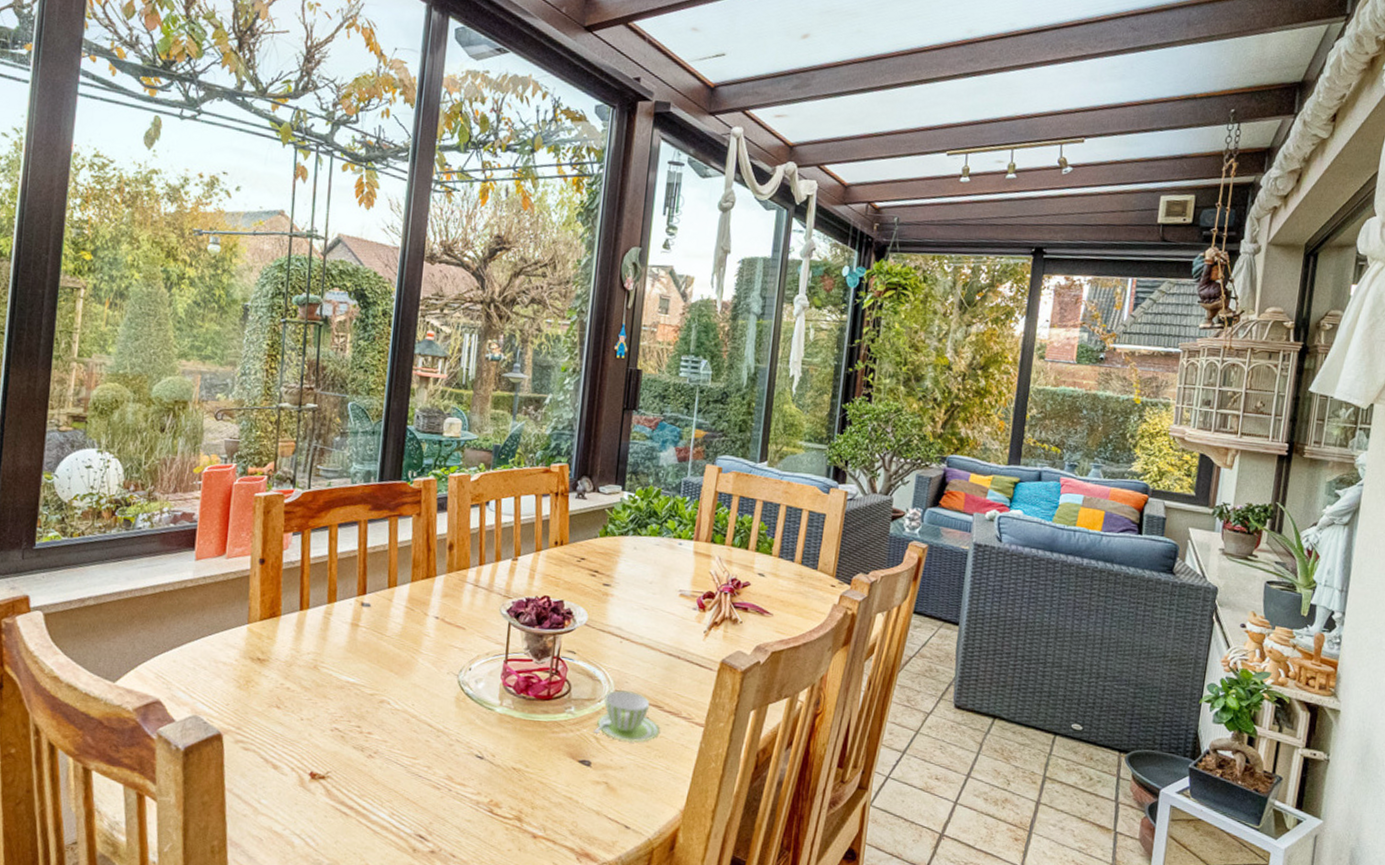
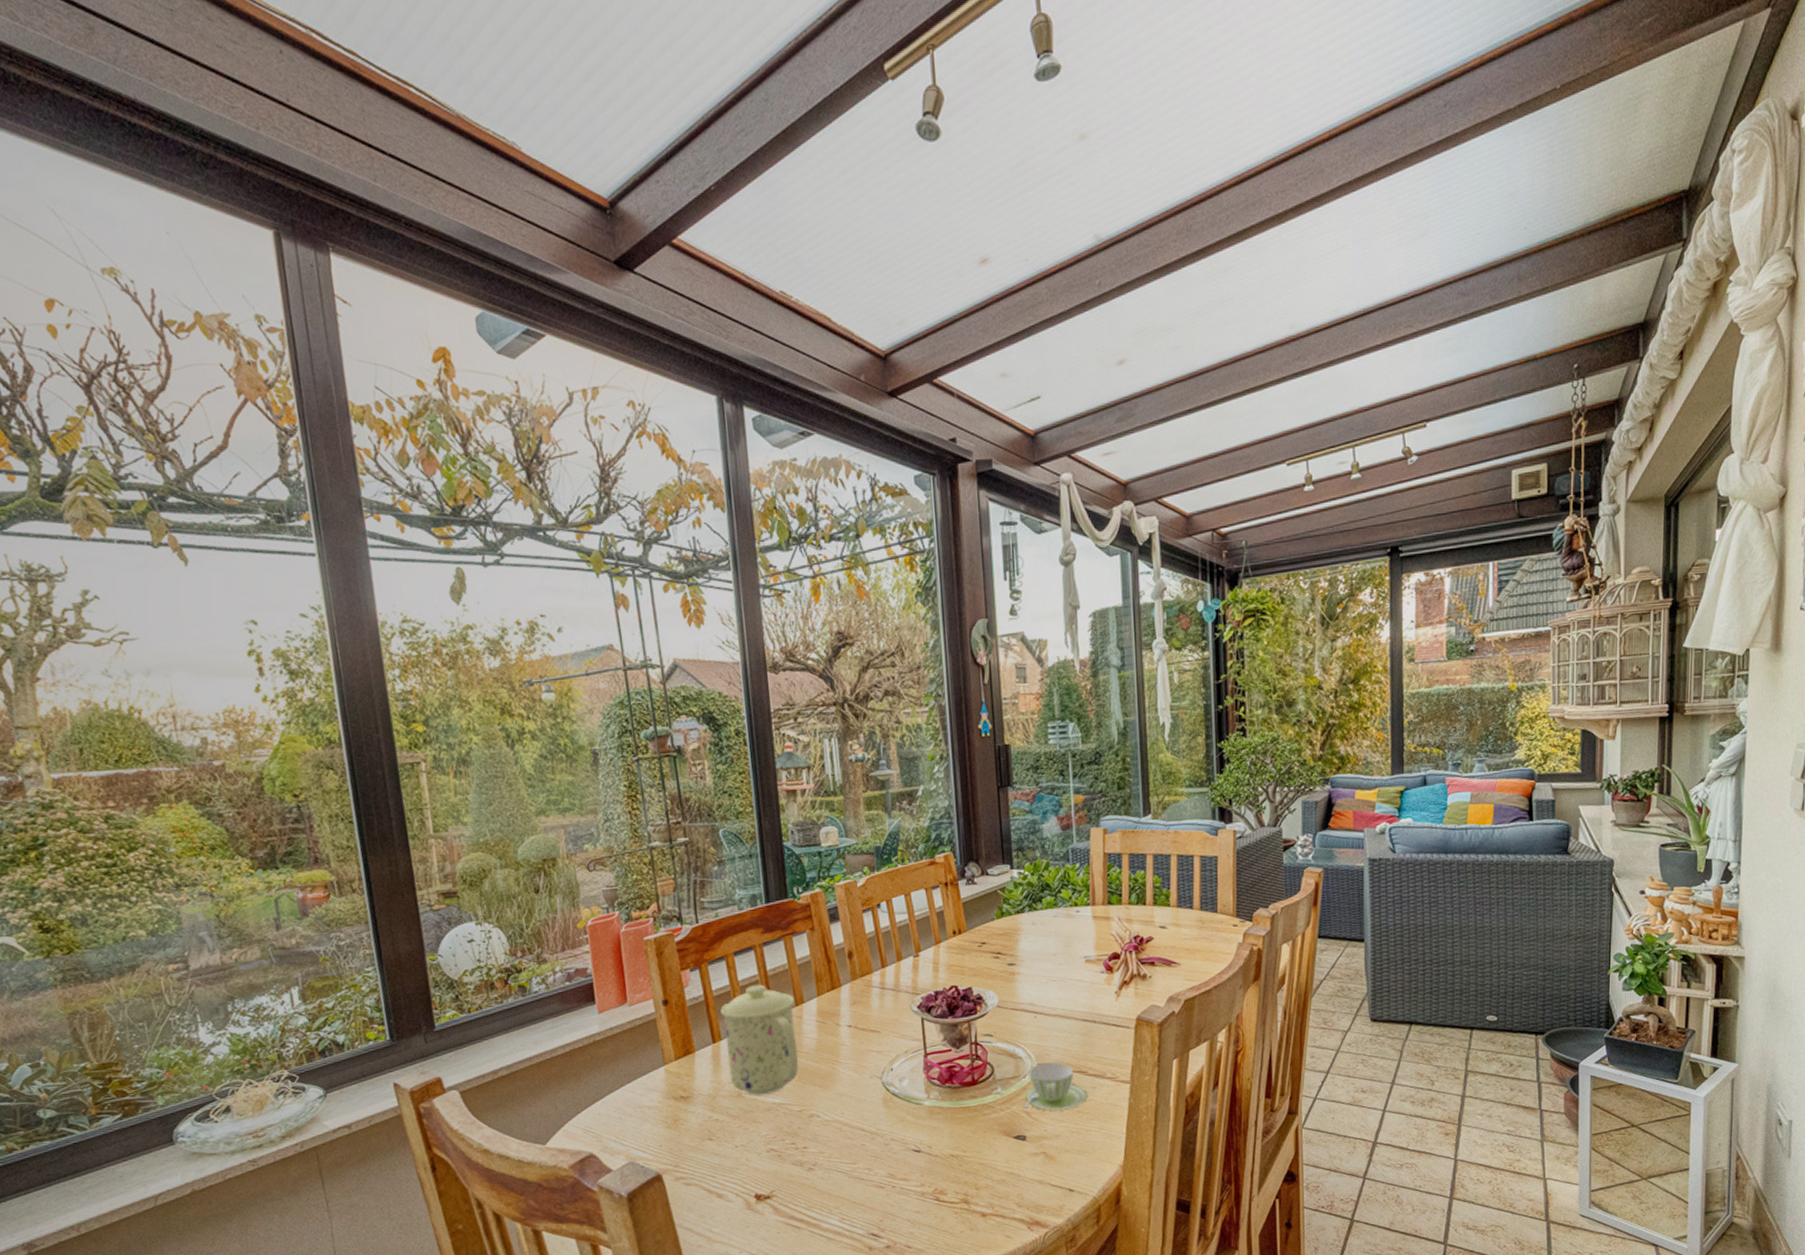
mug: none [309,559,388,672] -> present [720,984,799,1095]

